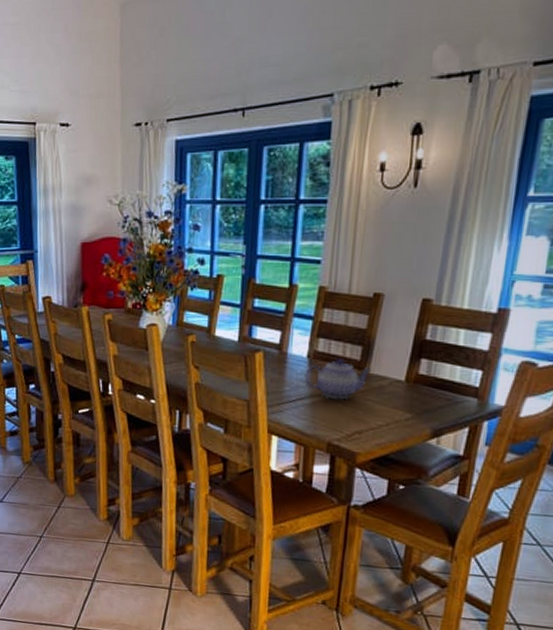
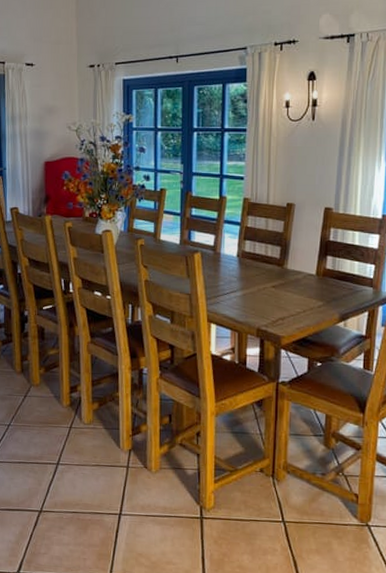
teapot: present [304,358,372,400] -> none [235,256,290,292]

